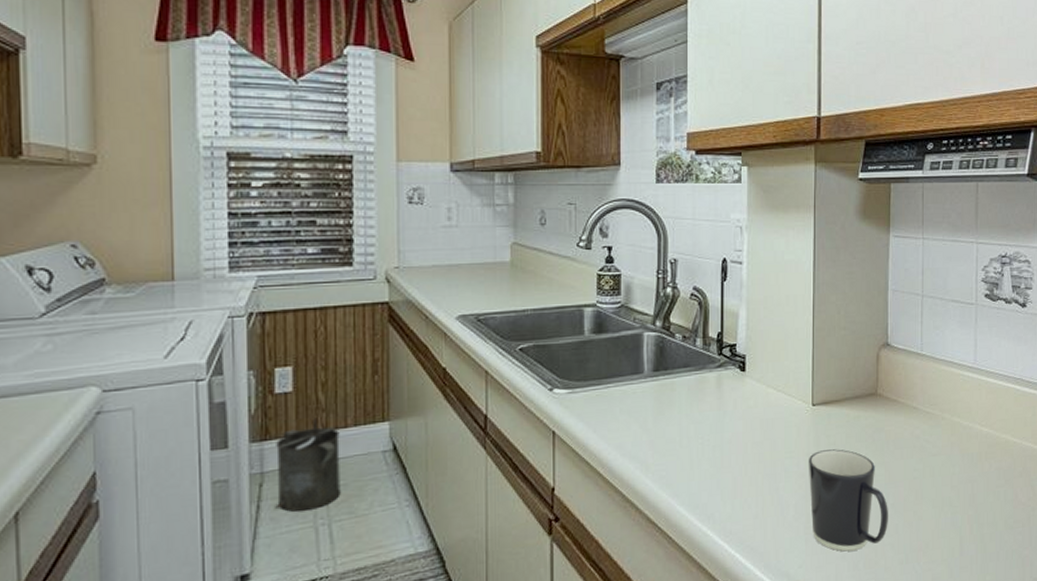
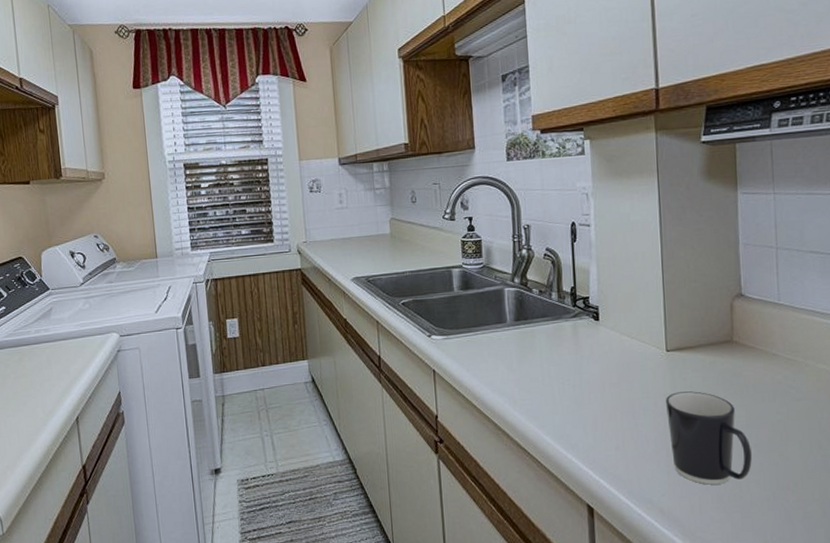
bucket: present [275,418,341,512] -> none [231,356,277,425]

